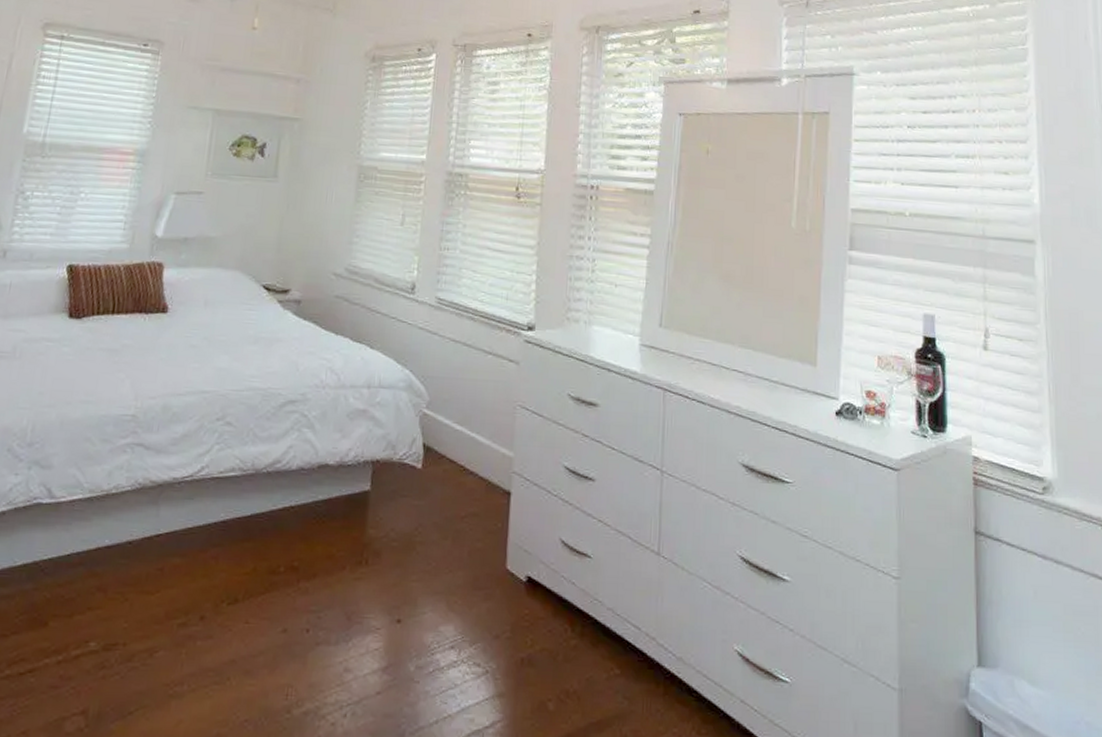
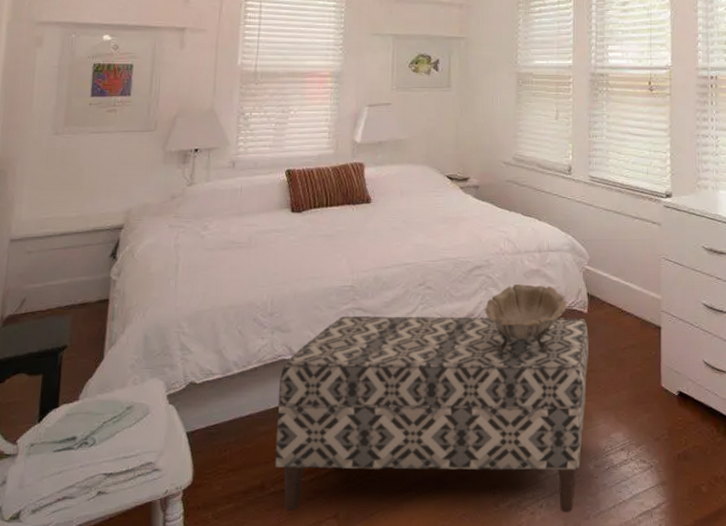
bench: none [14,453,421,726] -> present [275,316,589,512]
decorative bowl: none [294,427,397,517] -> present [484,284,566,355]

